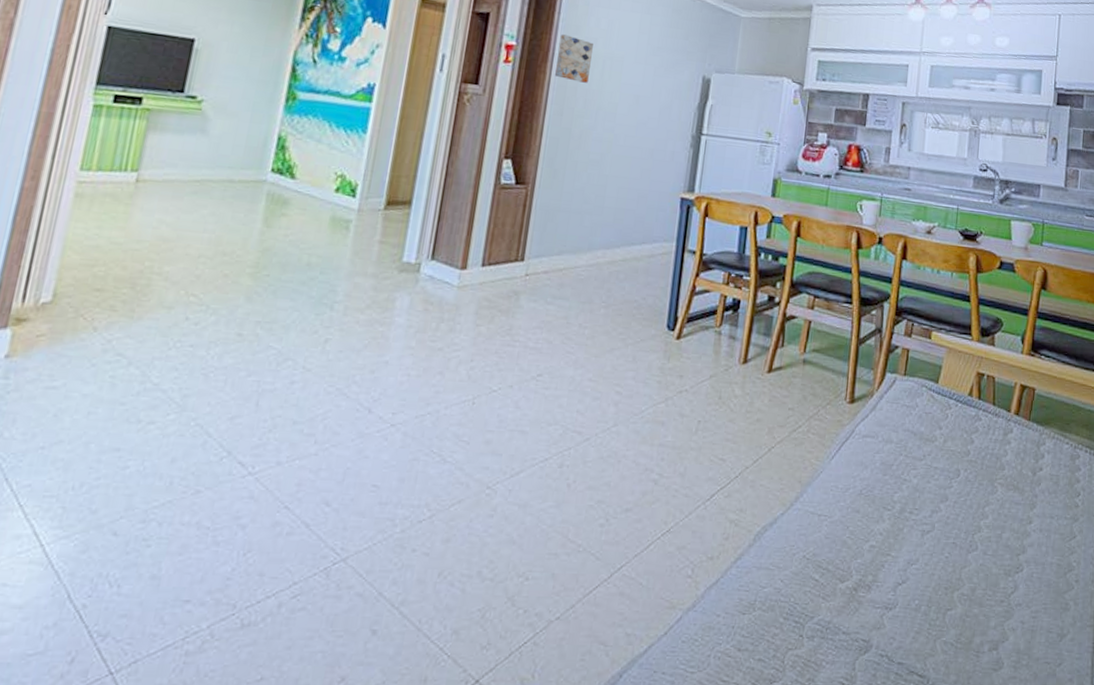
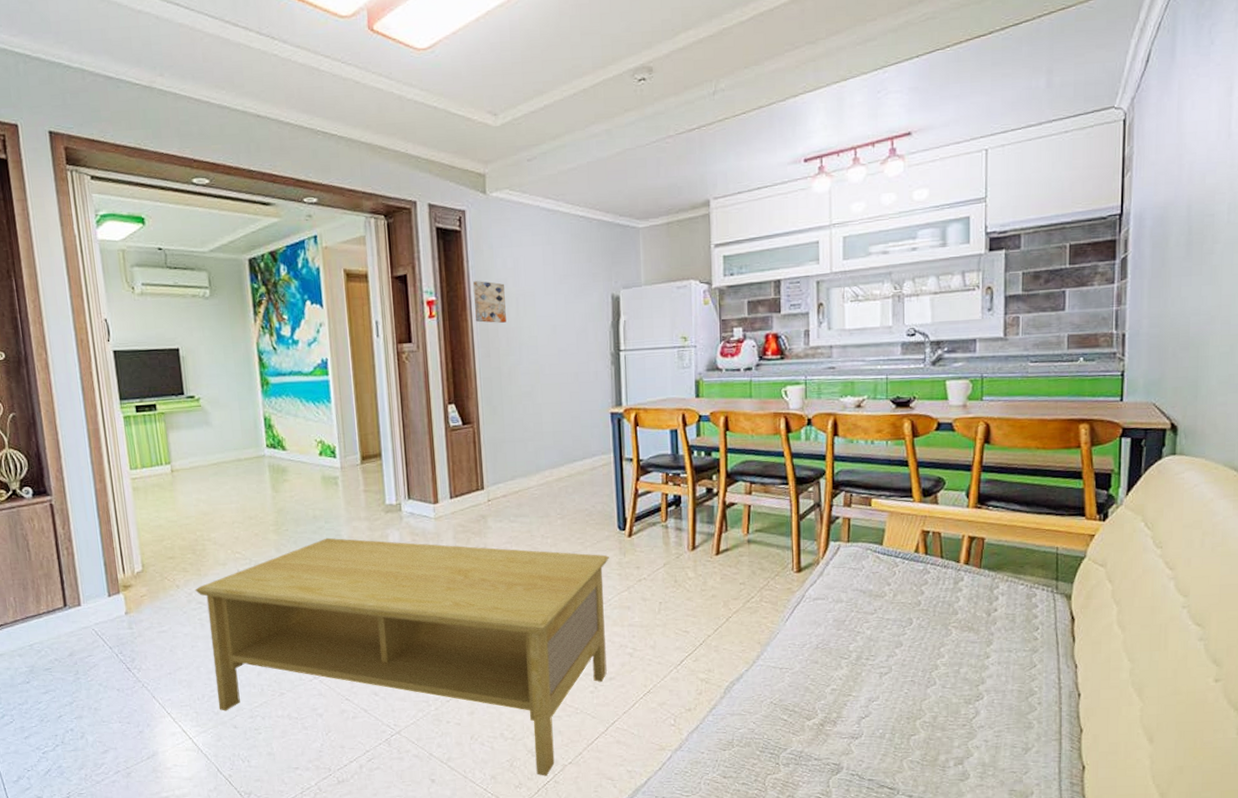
coffee table: none [100,292,651,635] -> present [195,537,609,776]

